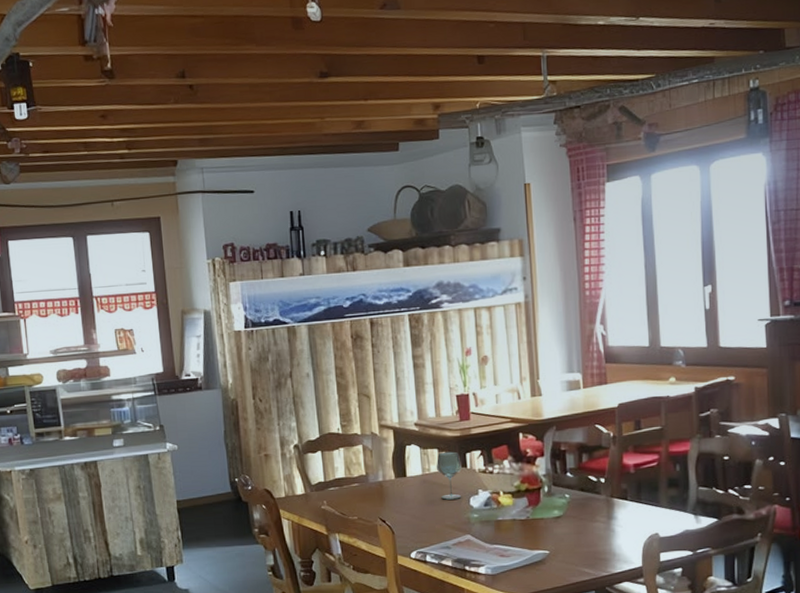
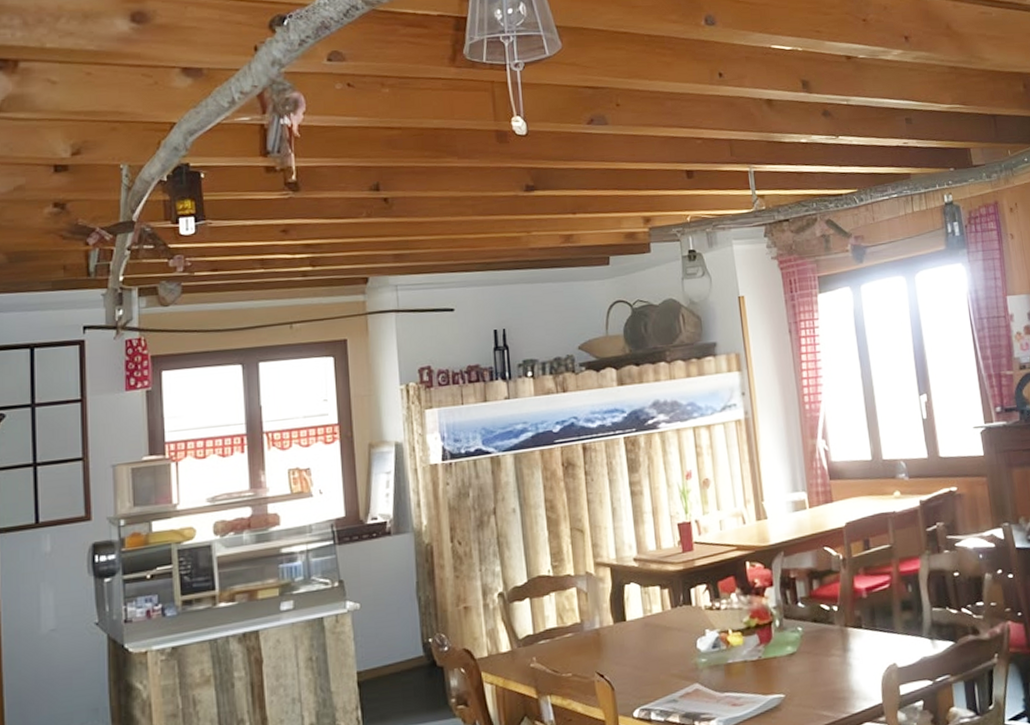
wine glass: present [436,451,463,500] -> none [658,587,688,645]

